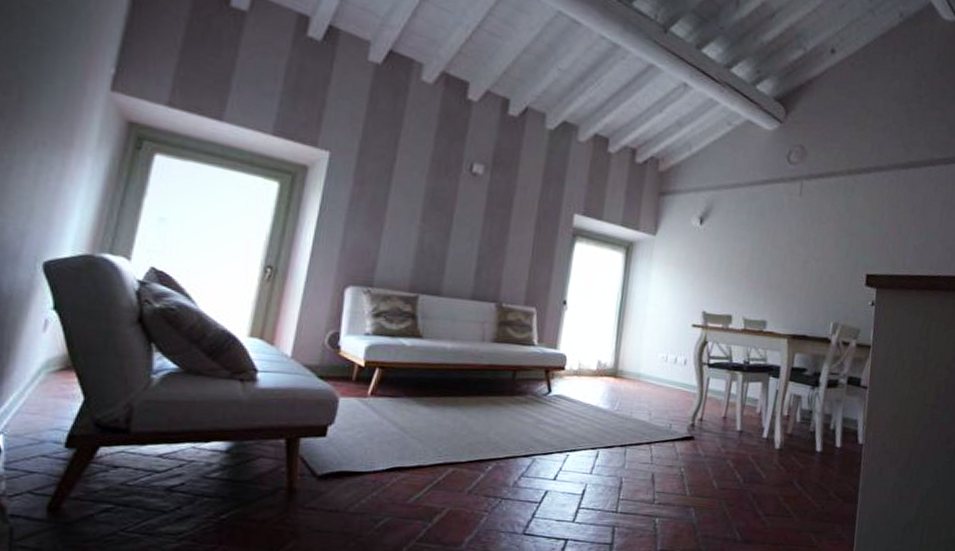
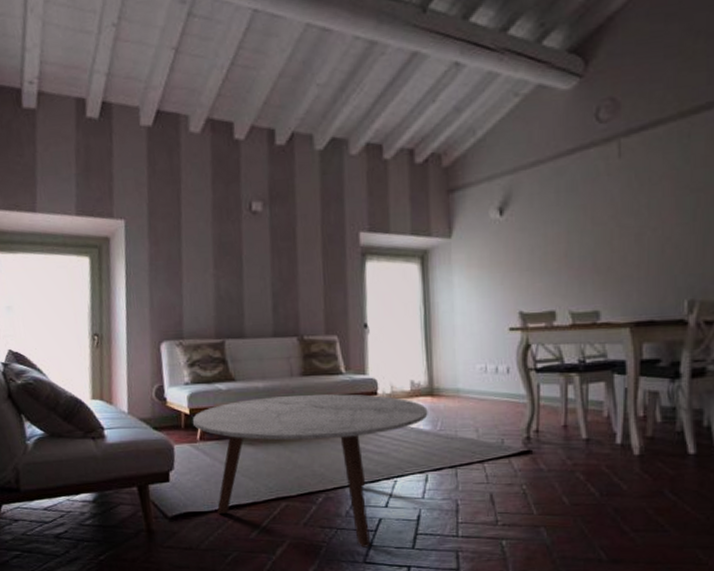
coffee table: none [365,359,609,519] -> present [192,394,428,548]

